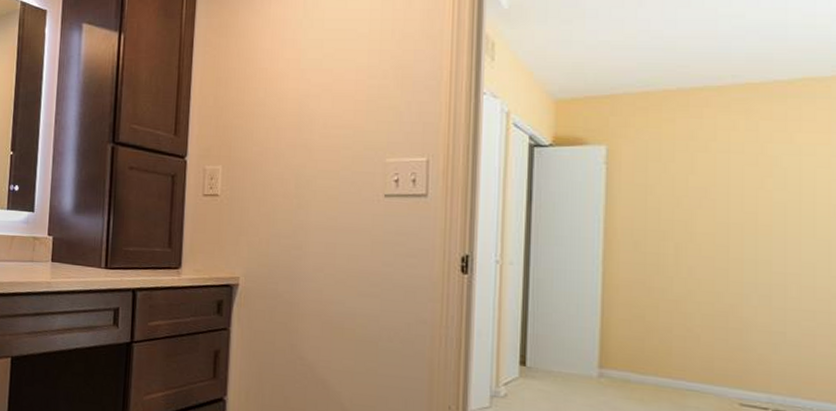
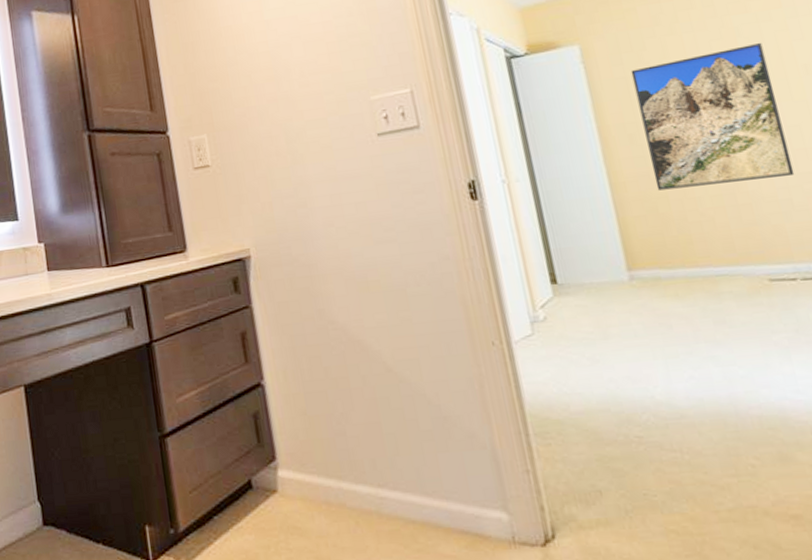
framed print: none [649,175,798,310] -> present [630,42,795,191]

